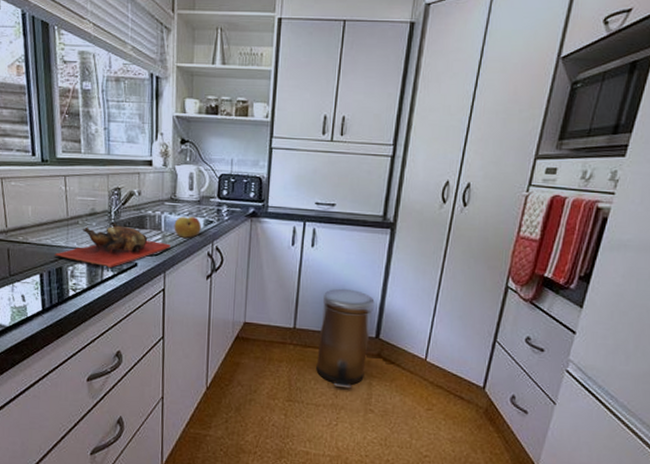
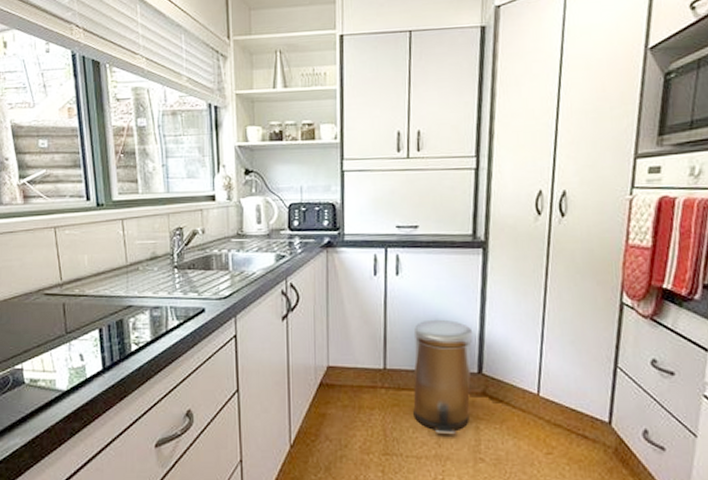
cutting board: present [53,223,171,269] -> none [113,266,240,317]
fruit: present [174,216,201,239] -> none [243,251,272,278]

